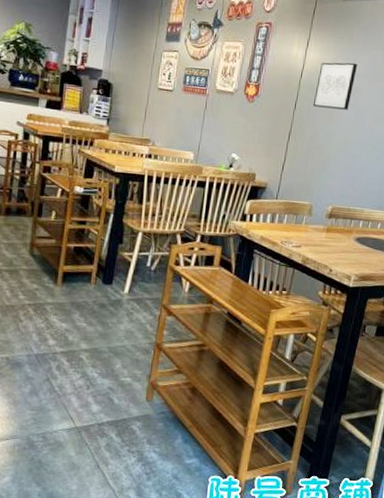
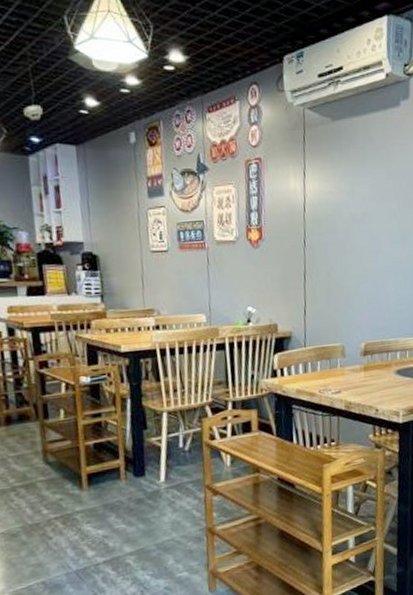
wall art: present [312,62,358,110] -> none [322,186,362,241]

